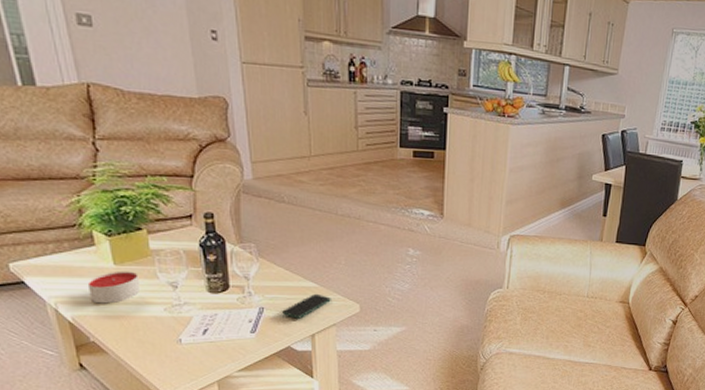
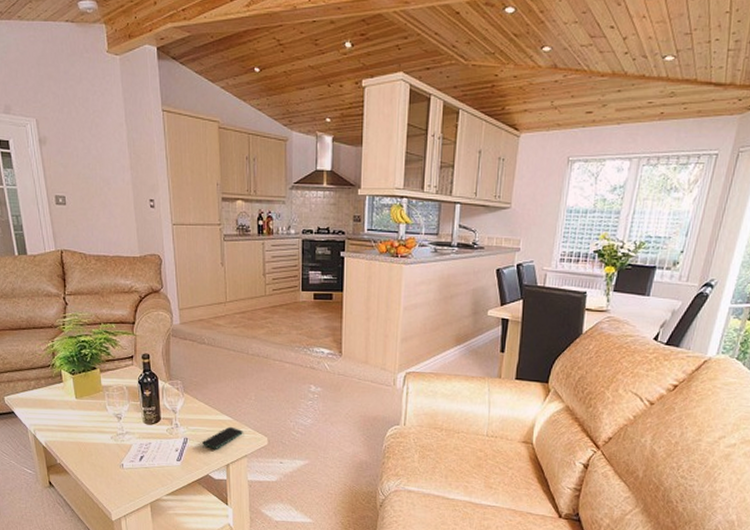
candle: present [87,271,141,304] -> none [56,404,94,432]

